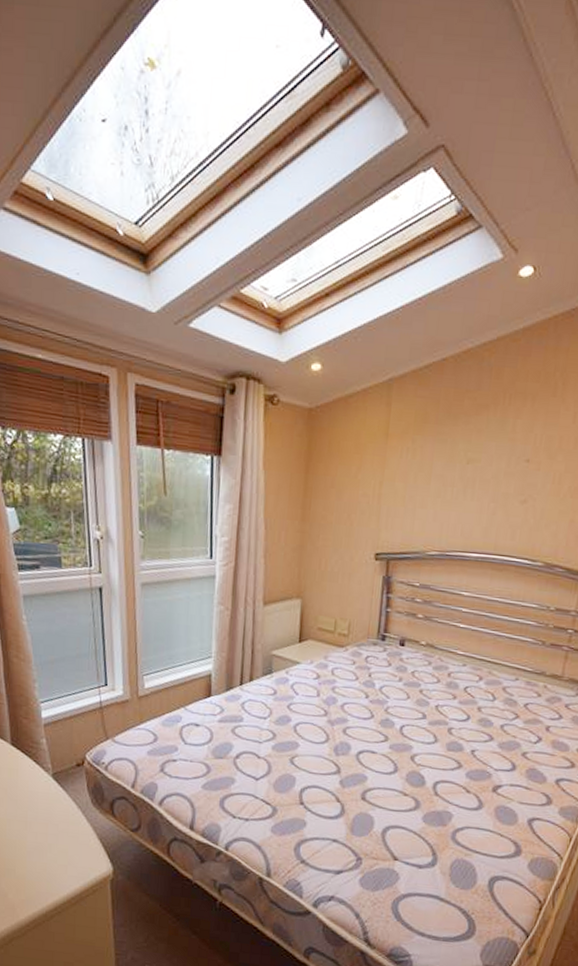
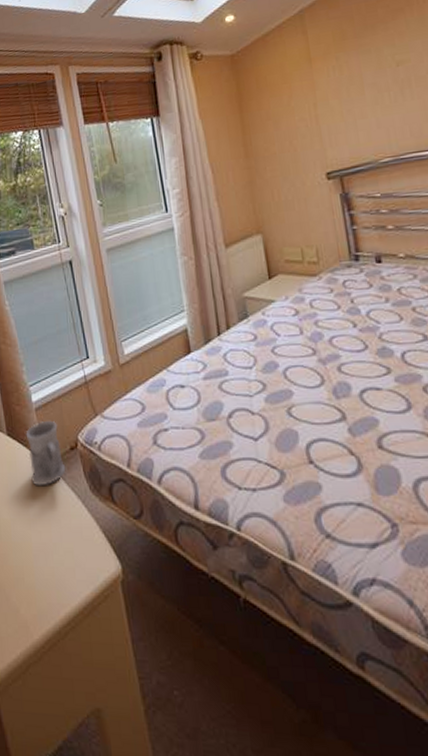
mug: none [31,736,70,795] -> present [26,420,66,486]

